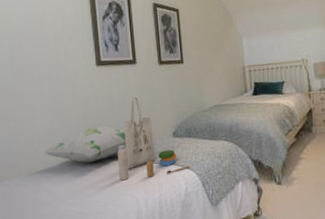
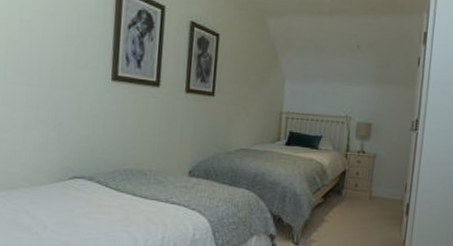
decorative pillow: present [43,126,127,163] -> none [30,149,135,189]
tote bag: present [117,96,191,181] -> none [119,123,203,216]

